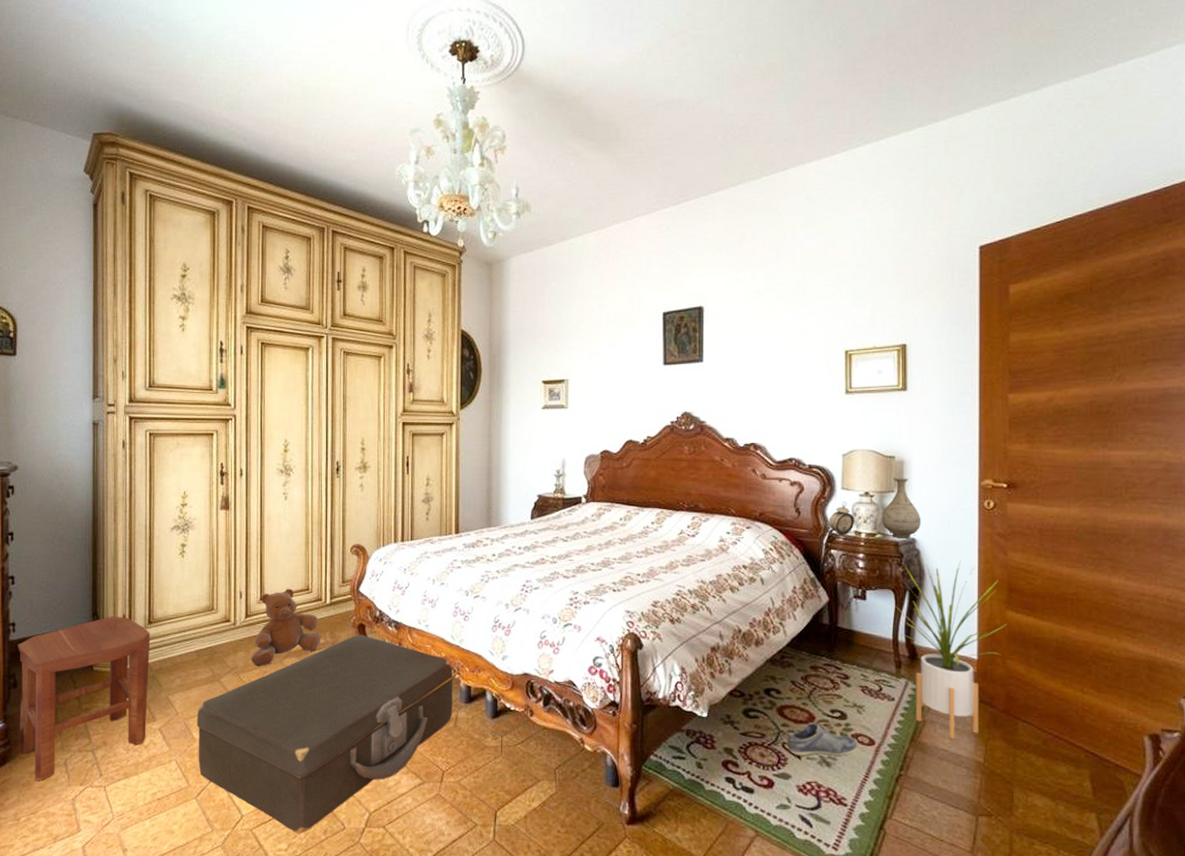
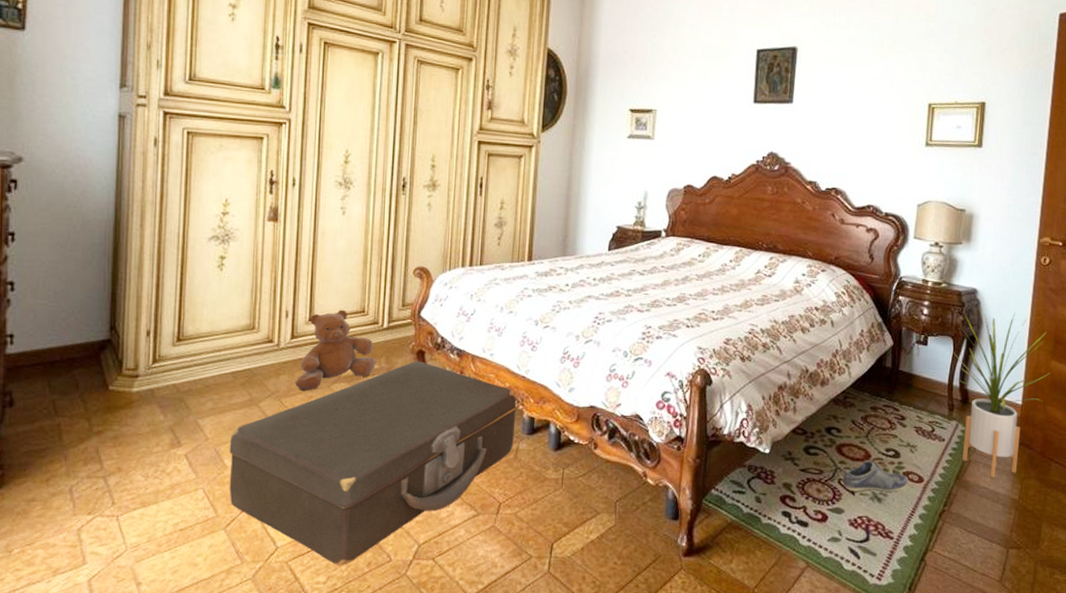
stool: present [18,616,151,782] -> none [14,331,179,510]
alarm clock: present [829,501,855,536] -> none [899,250,924,283]
vase: present [882,478,922,538] -> none [948,230,984,289]

